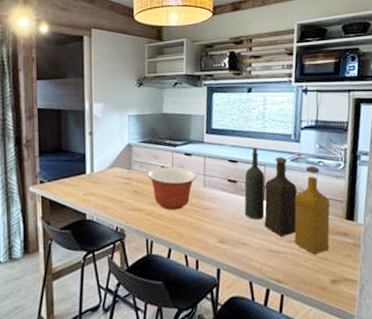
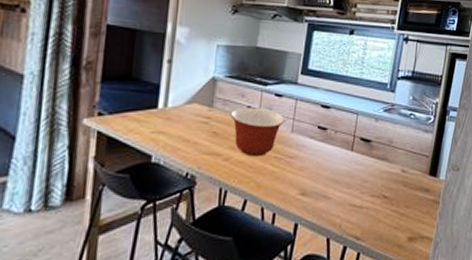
bottle: present [244,147,330,255] -> none [331,94,416,211]

